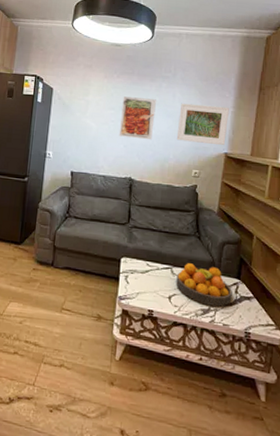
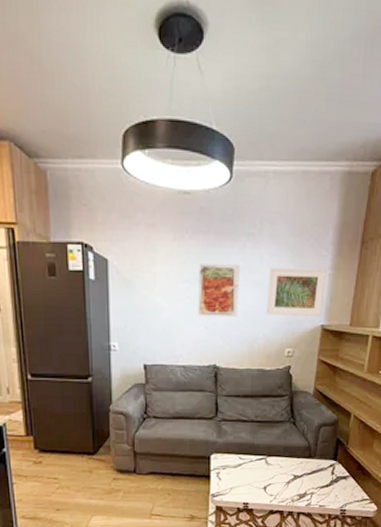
fruit bowl: present [176,263,232,307] -> none [271,451,329,490]

